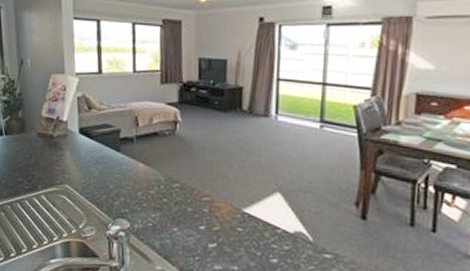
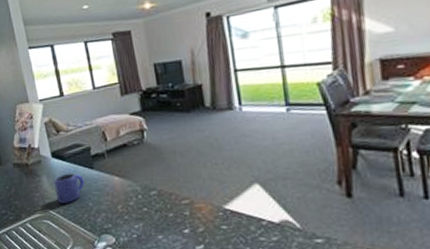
mug: none [77,152,108,182] -> present [54,173,85,204]

